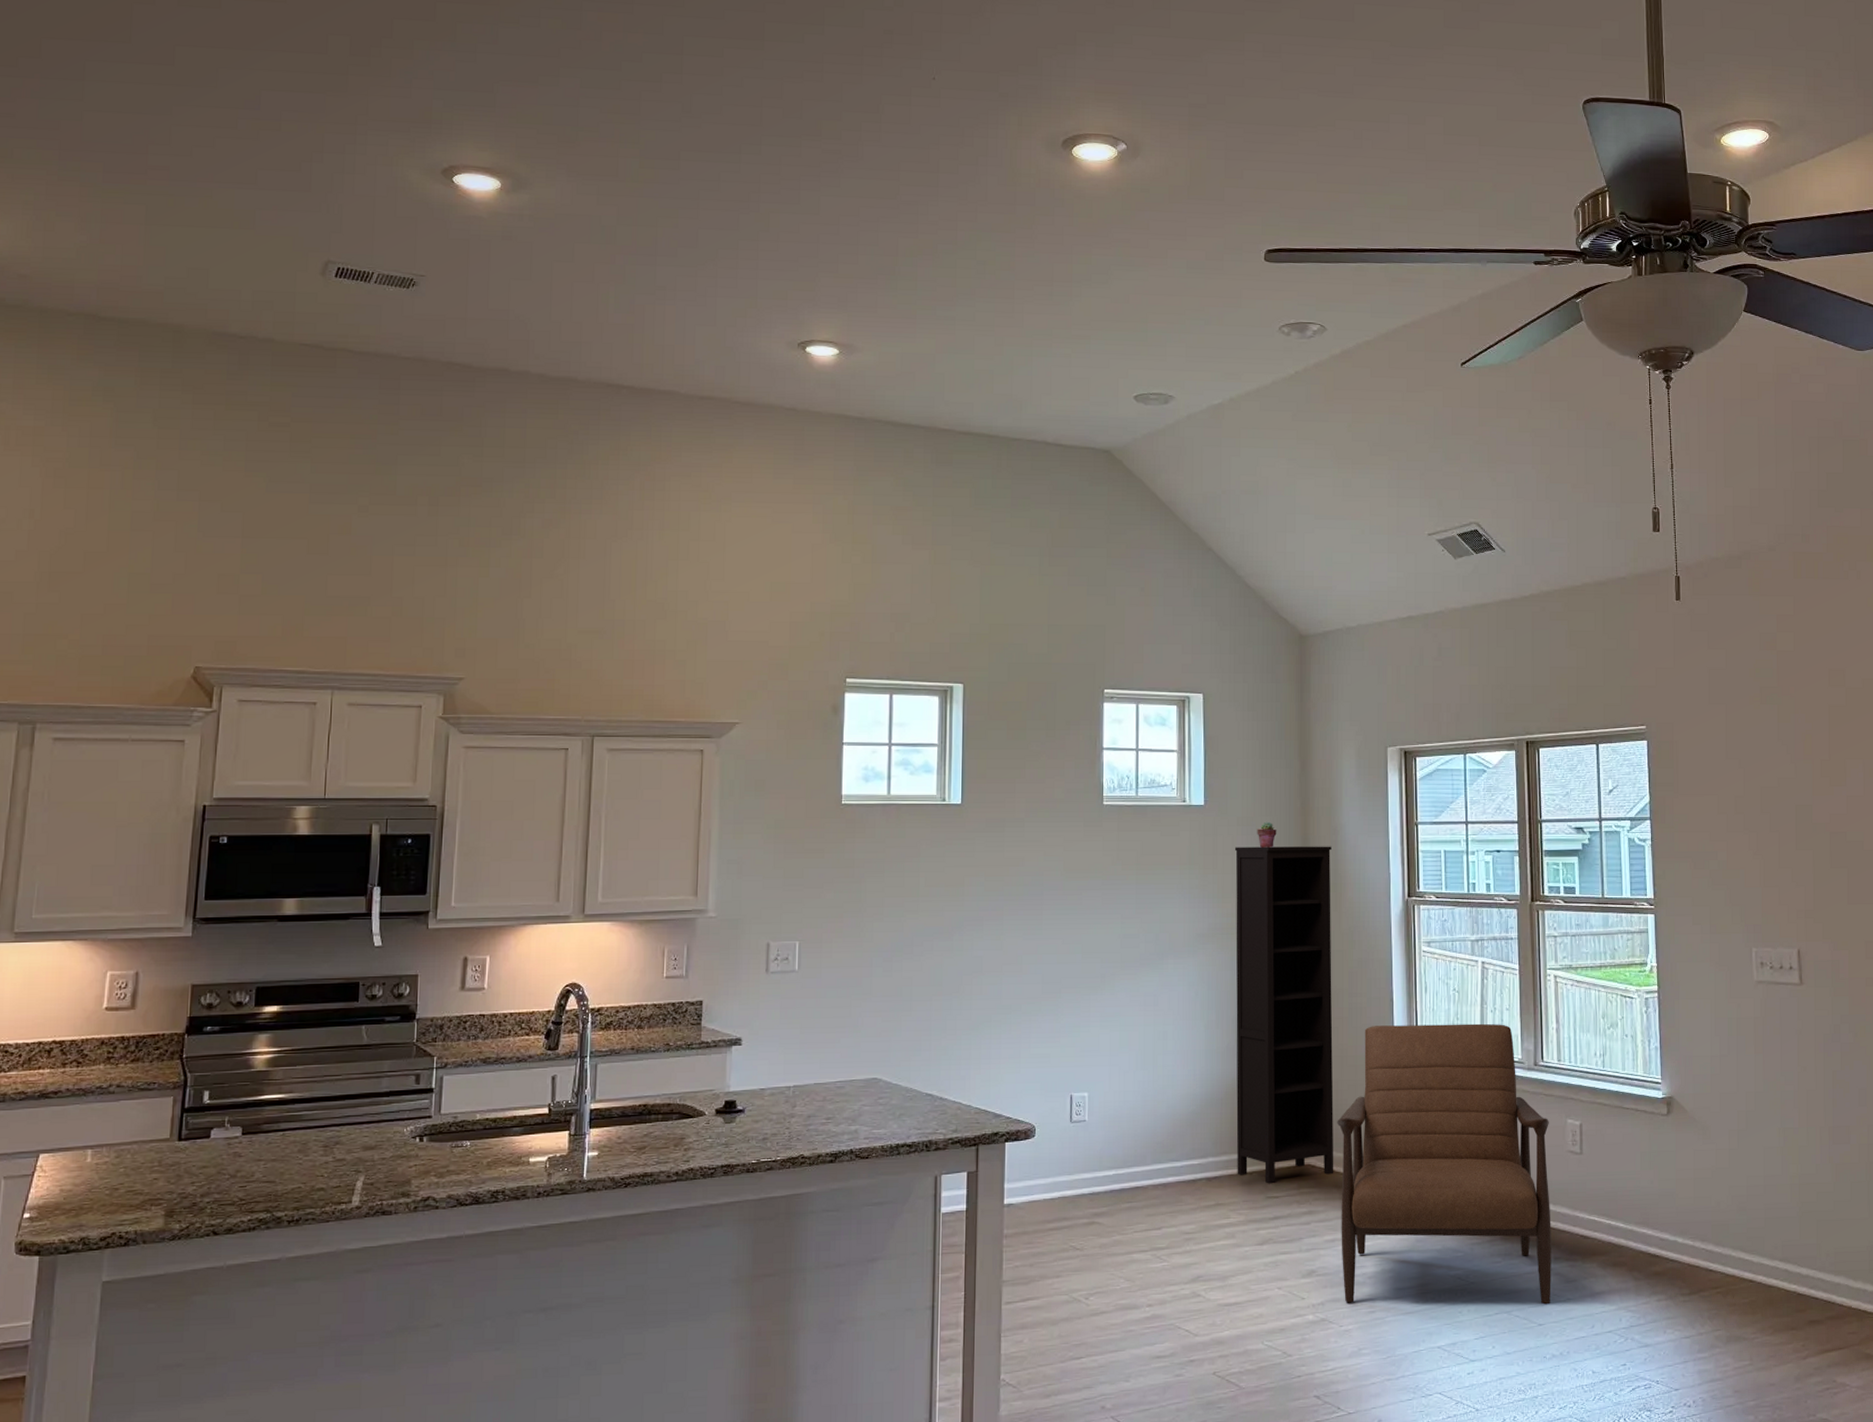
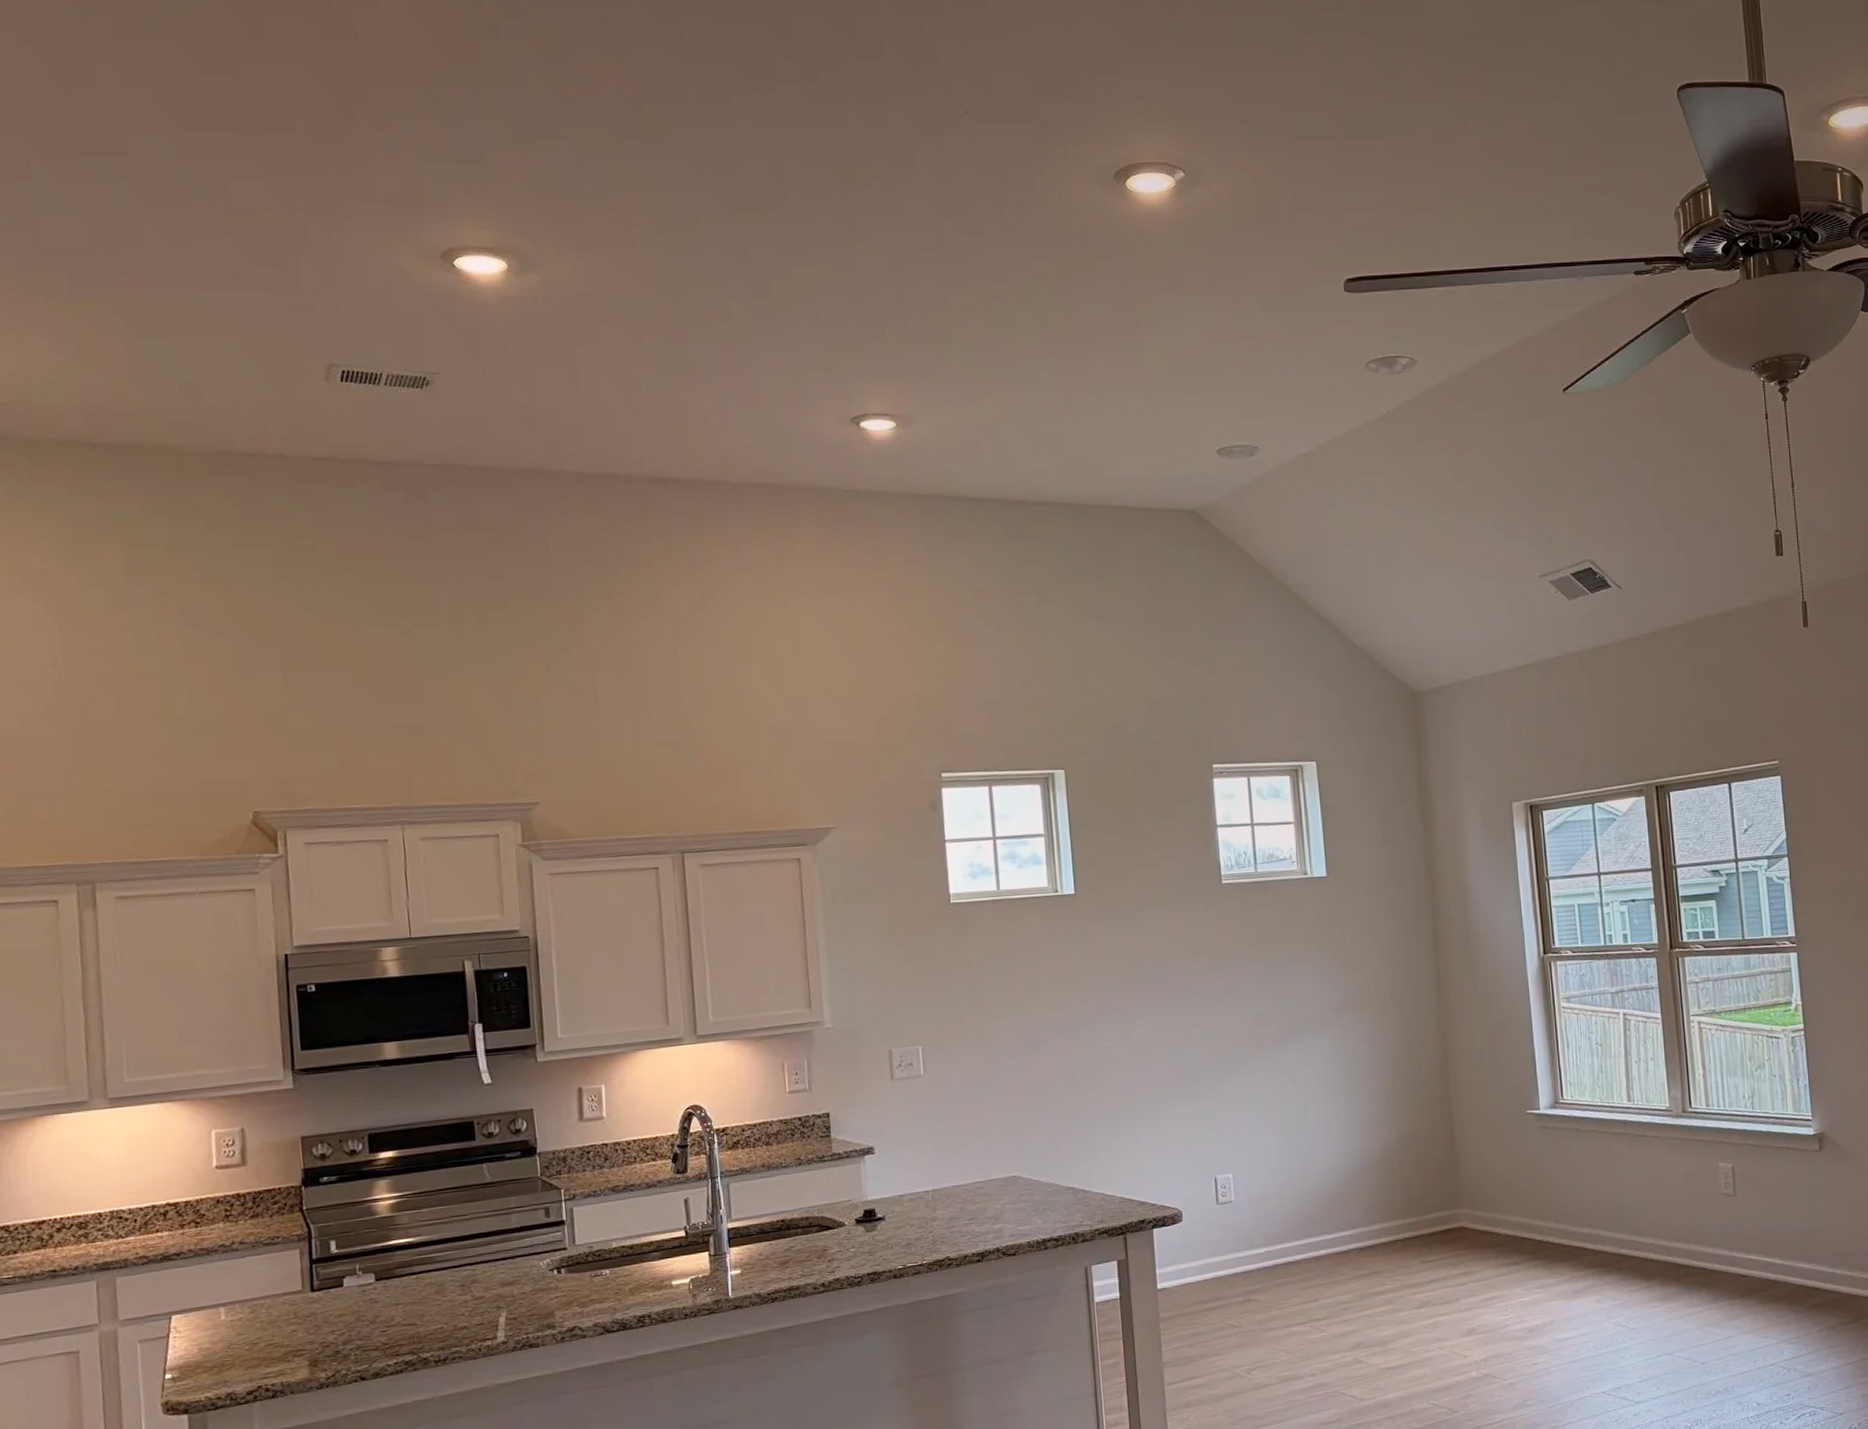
bookcase: present [1234,846,1334,1184] -> none [1361,908,1487,1249]
potted succulent: present [1257,821,1277,848] -> none [1383,888,1404,915]
chair: present [1337,1023,1551,1305] -> none [1487,1074,1712,1358]

